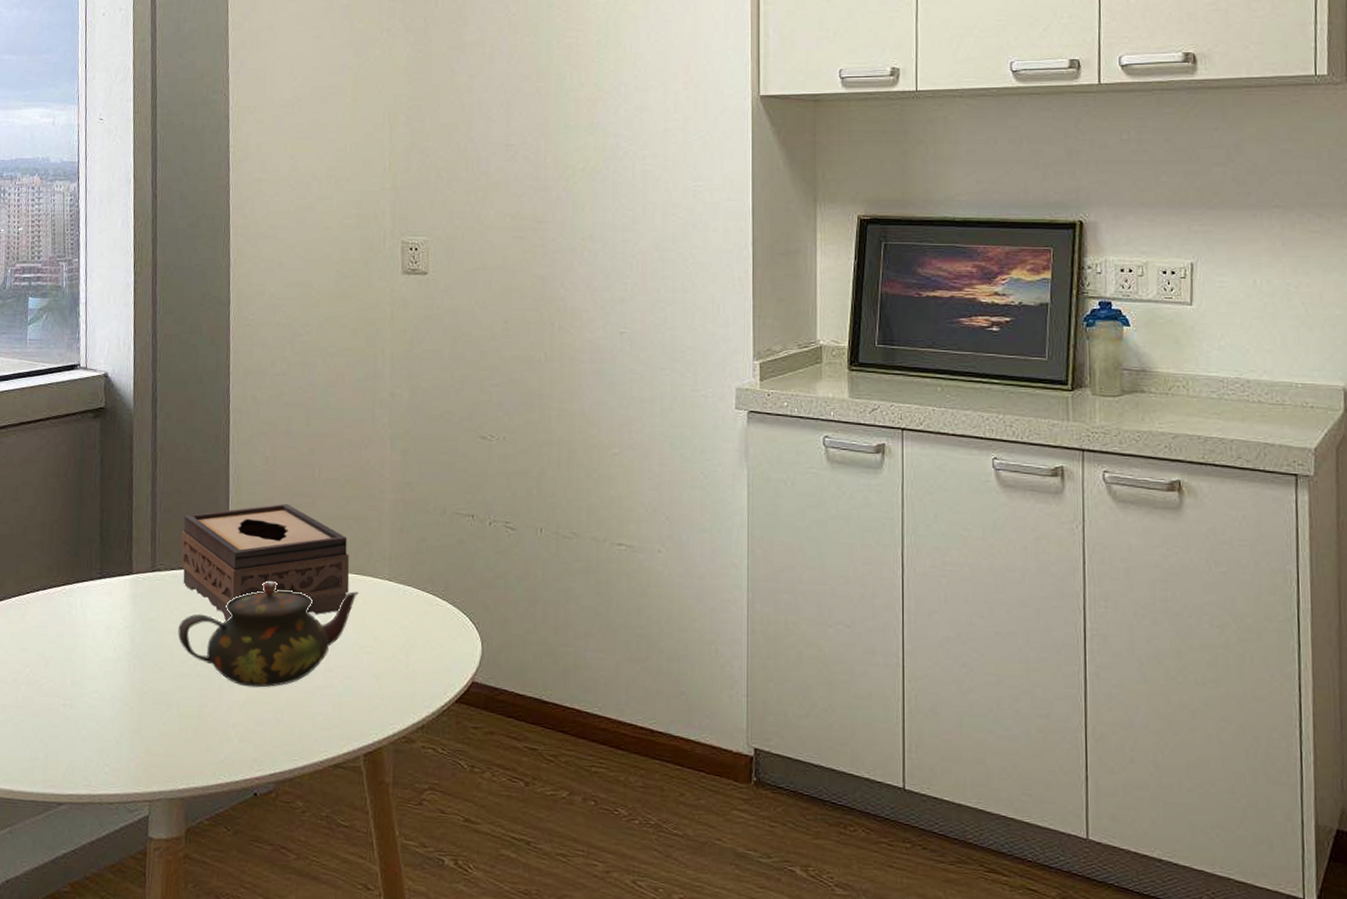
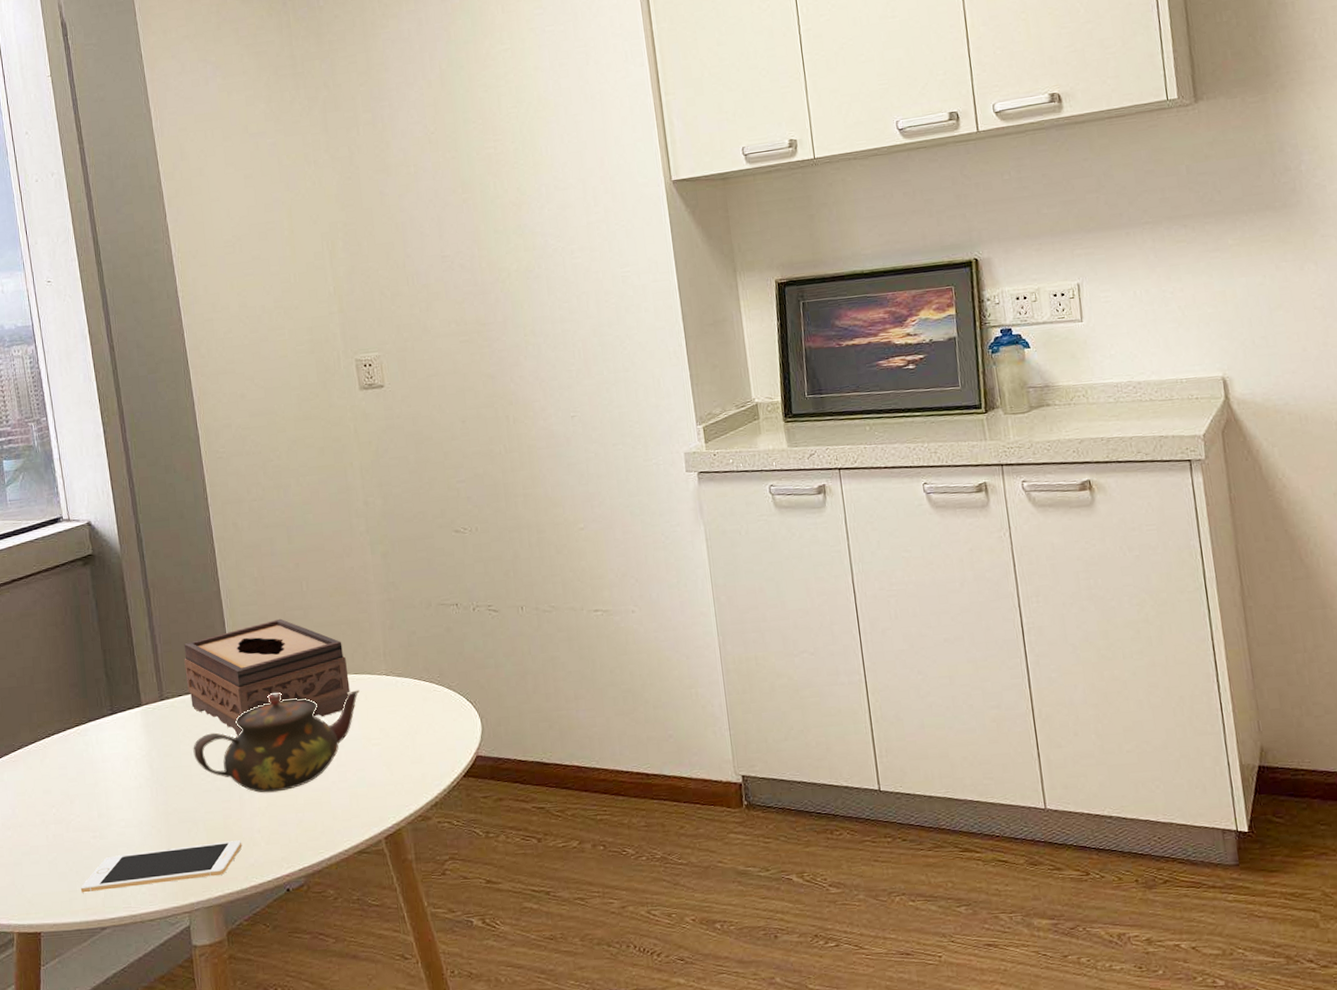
cell phone: none [42,728,215,768] -> present [80,840,242,893]

